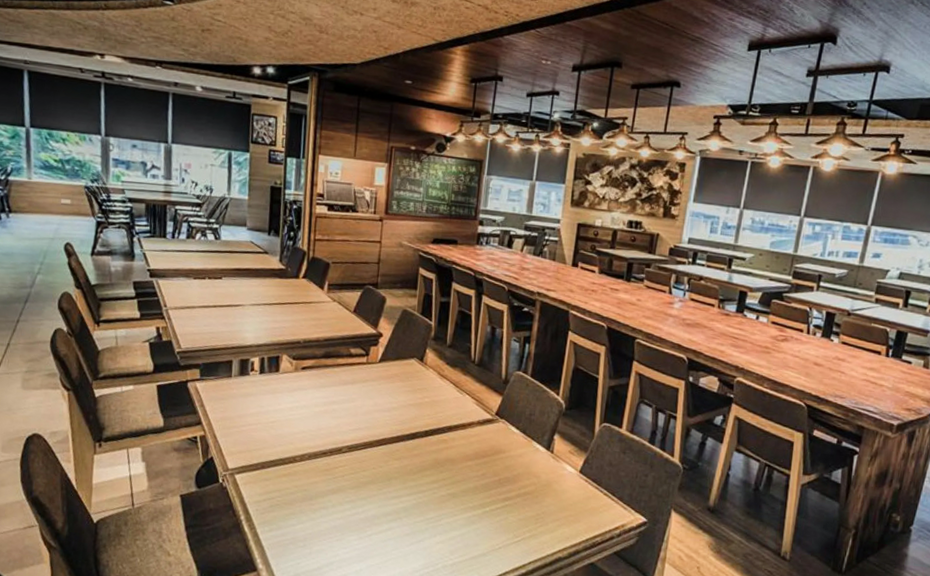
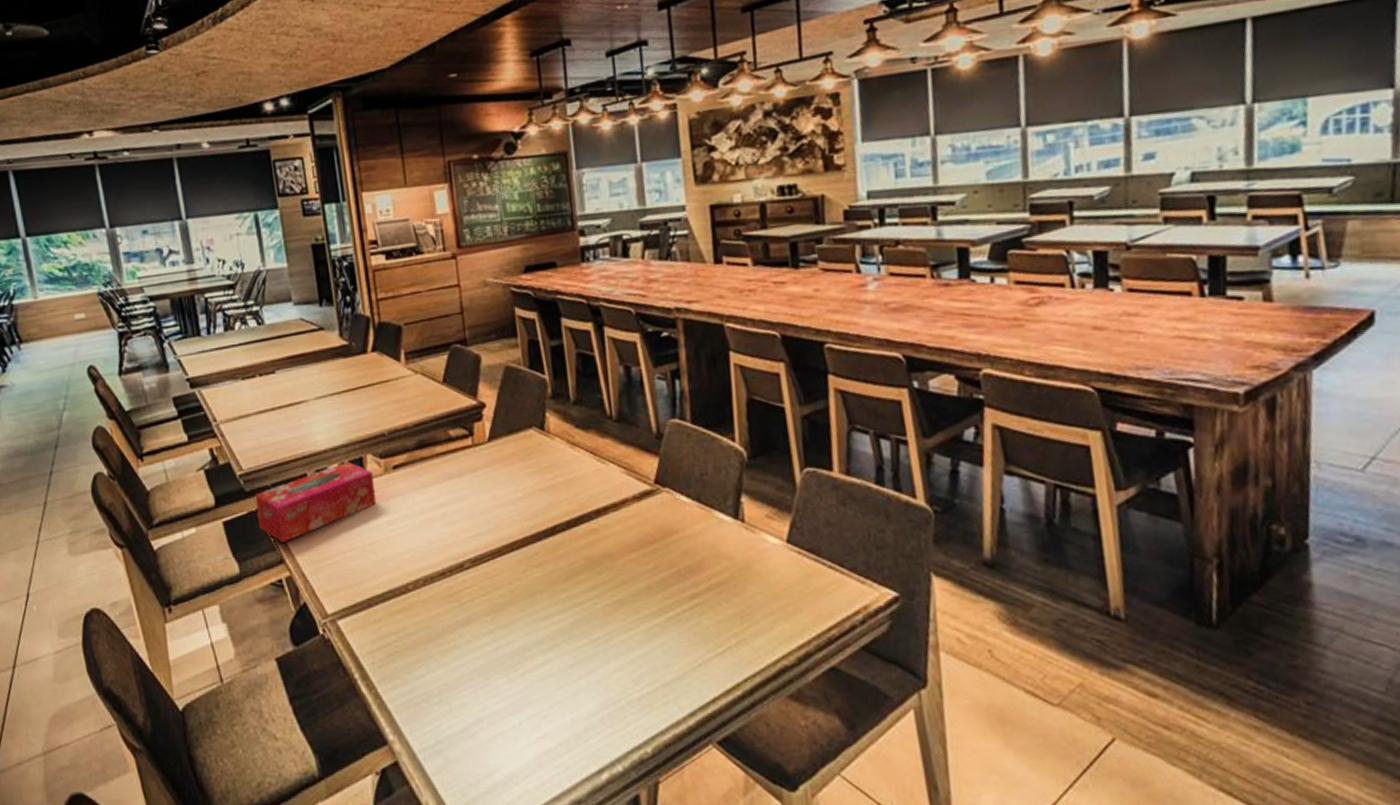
tissue box: none [186,357,285,410] -> present [254,461,377,544]

